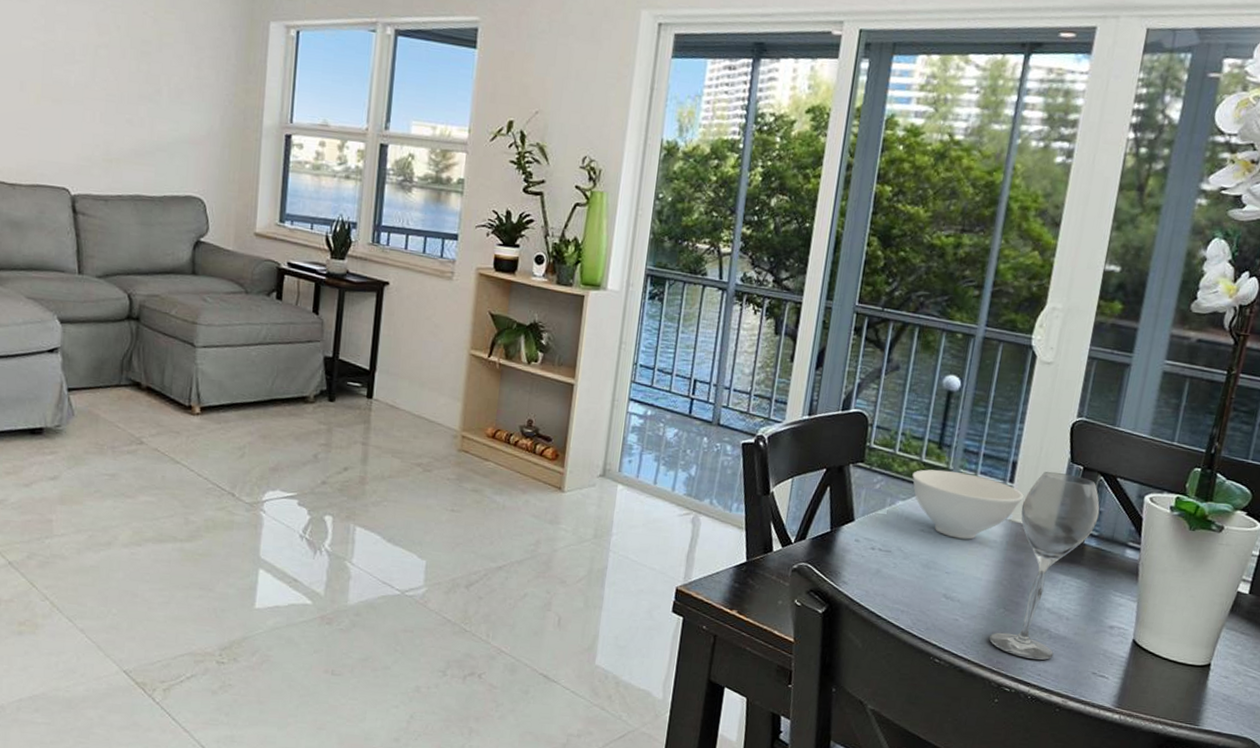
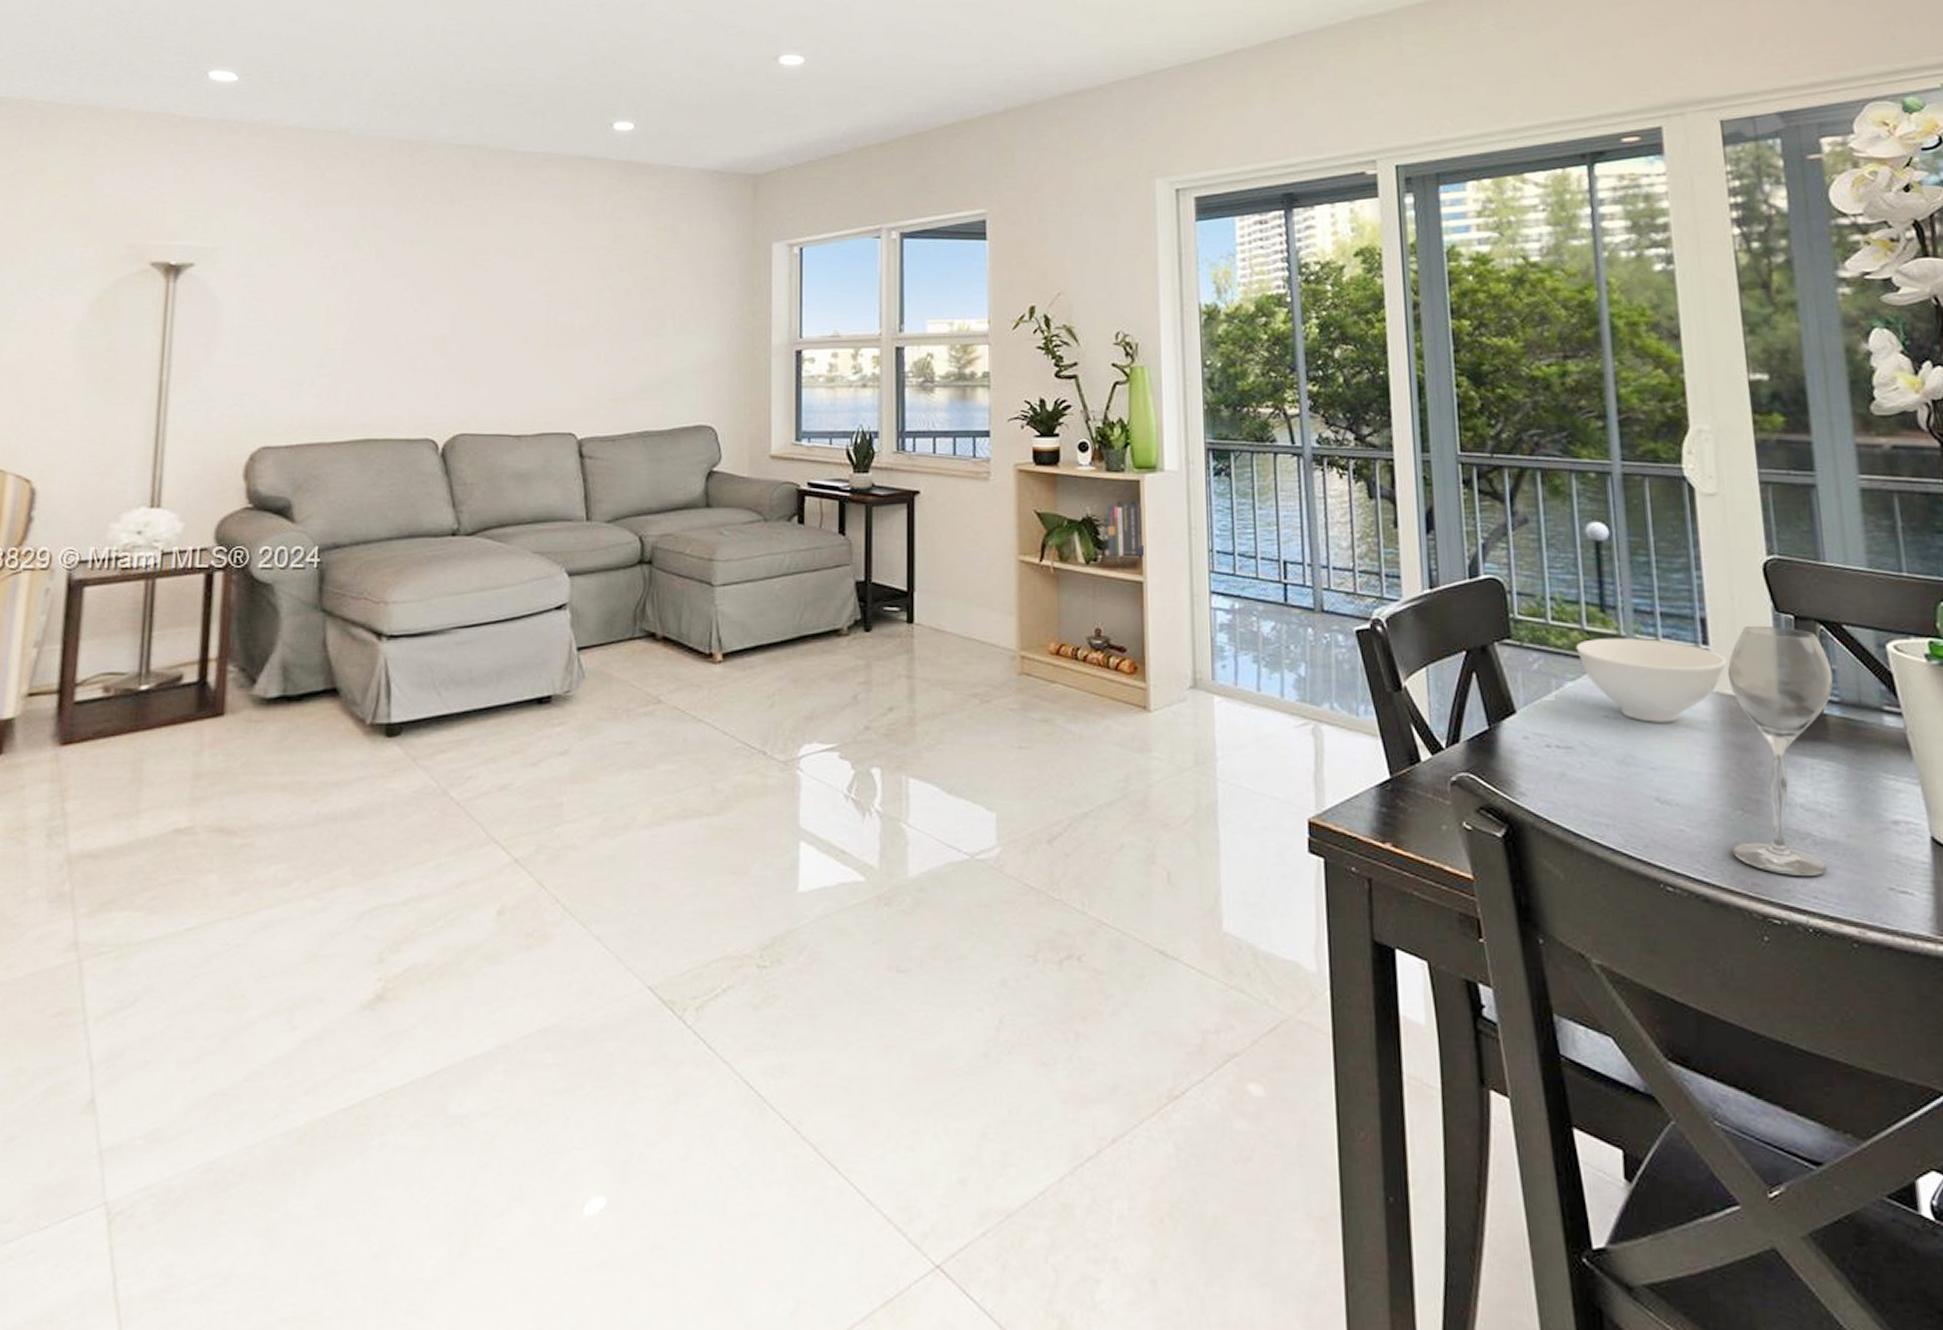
books: none [544,310,583,363] -> present [1103,499,1147,557]

